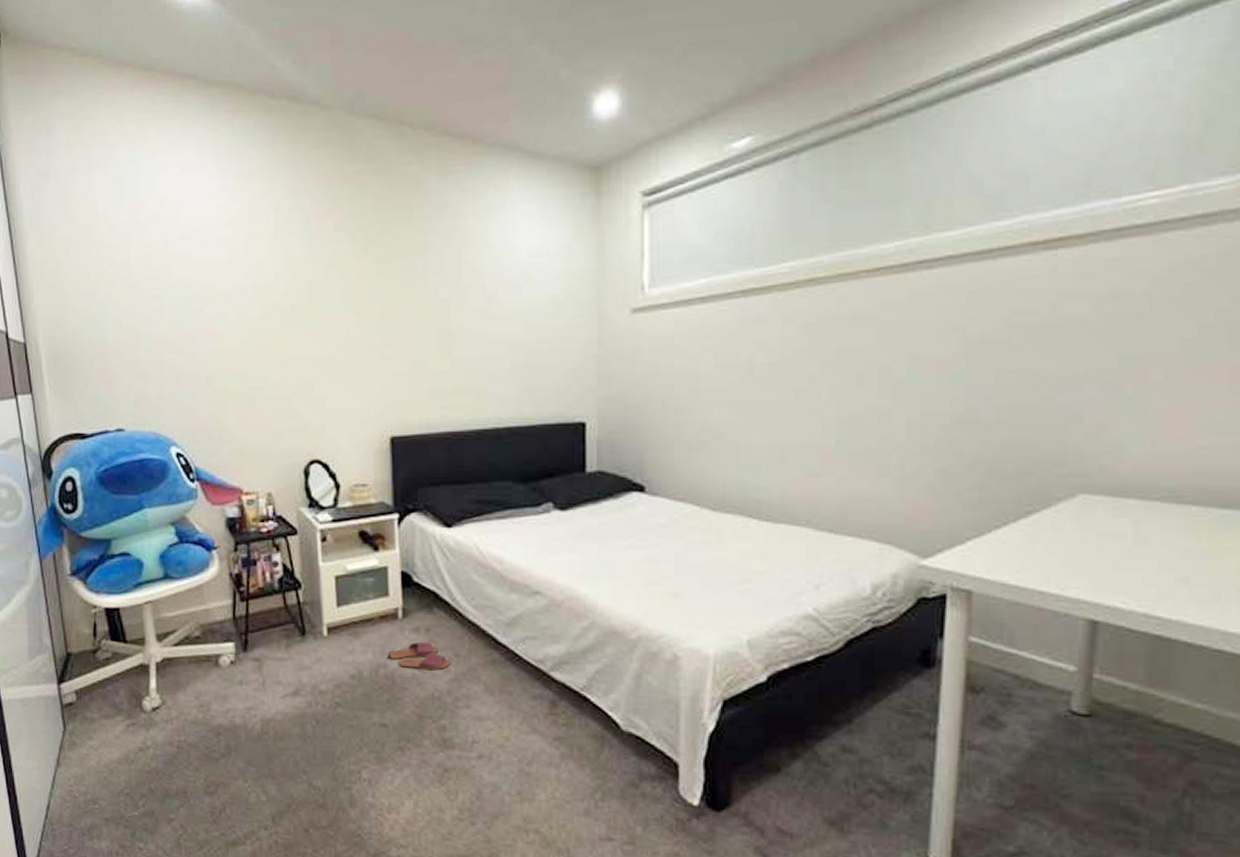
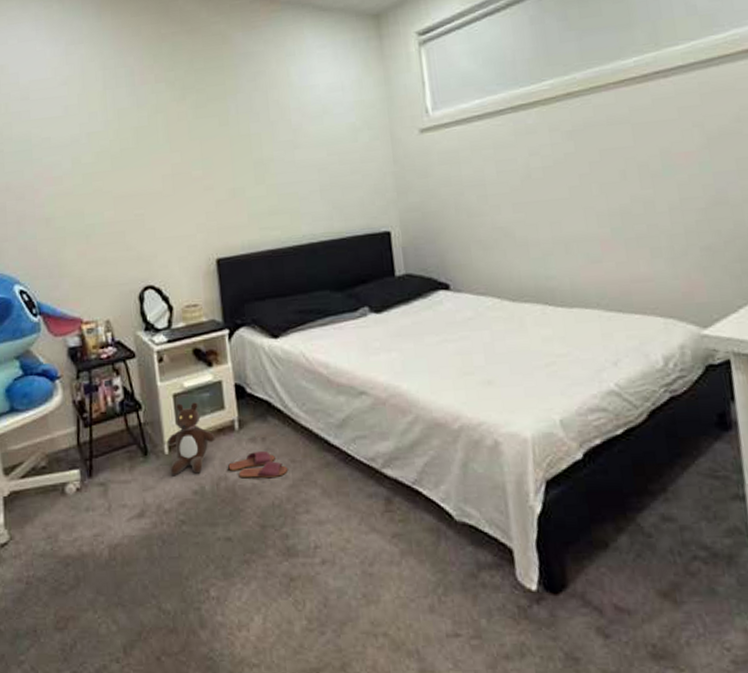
stuffed animal: none [326,586,377,659] -> present [167,402,215,475]

